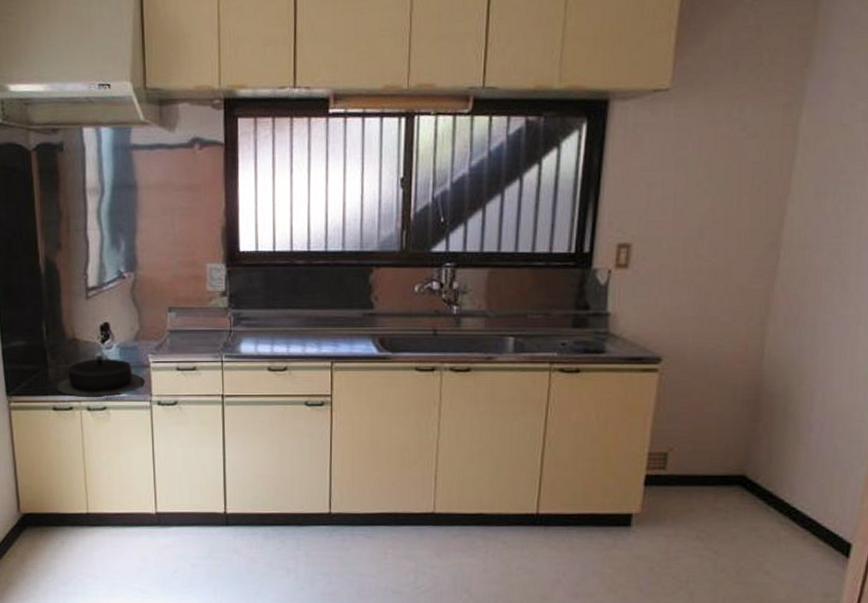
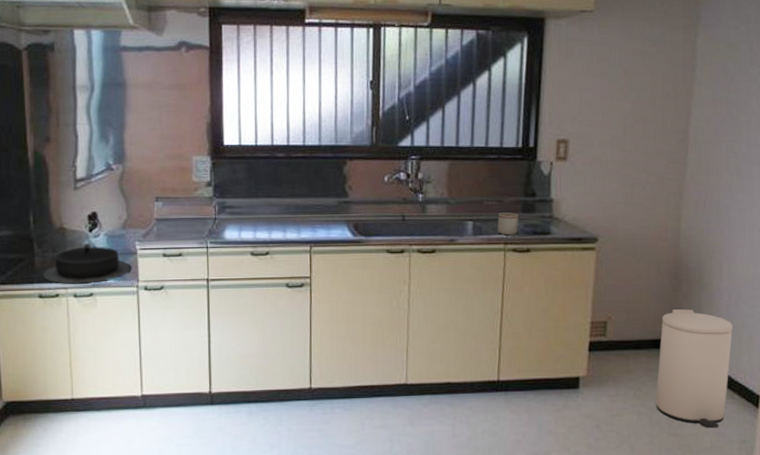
mug: none [543,328,569,354] -> present [497,212,519,236]
pedal bin: none [722,442,823,579] -> present [656,309,733,429]

